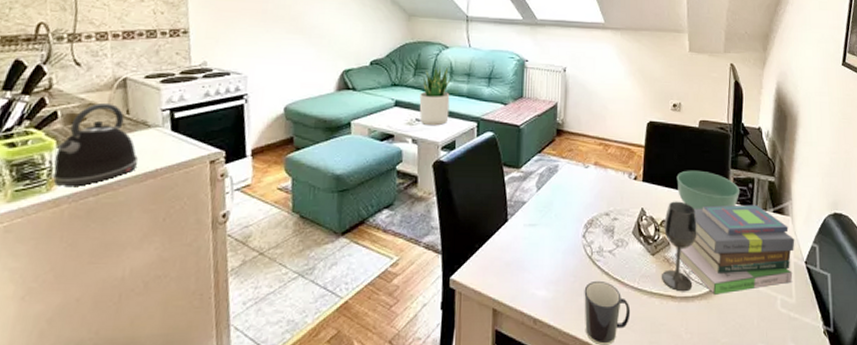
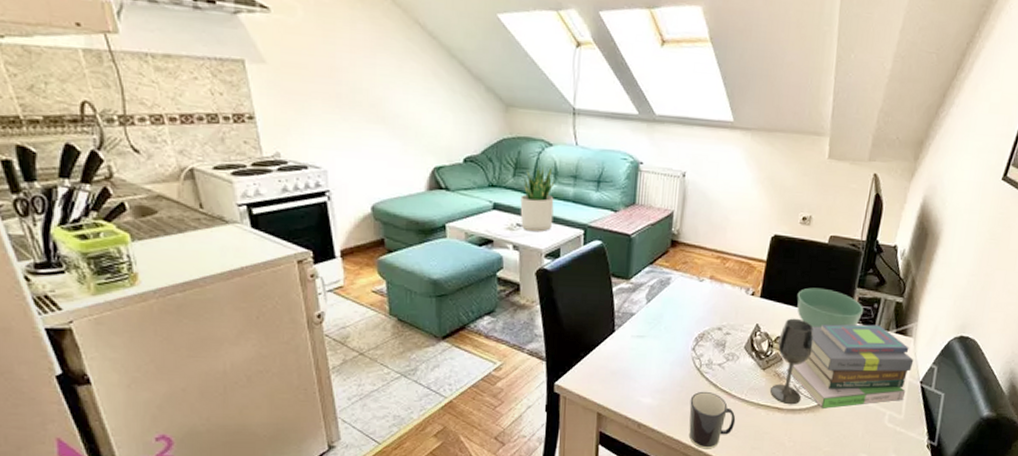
kettle: present [52,103,139,188] -> none [132,195,222,283]

